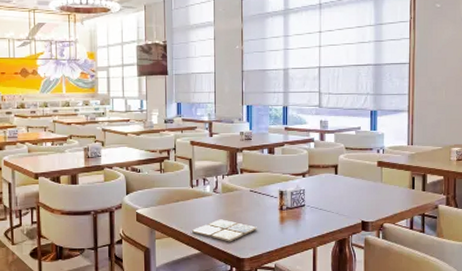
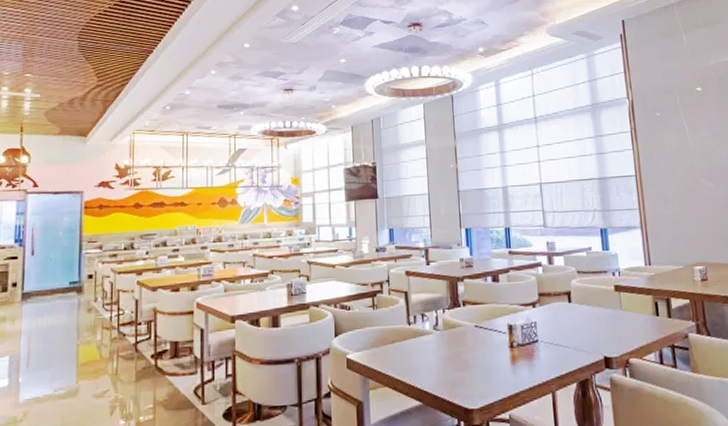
drink coaster: present [191,219,257,242] -> none [410,362,486,390]

